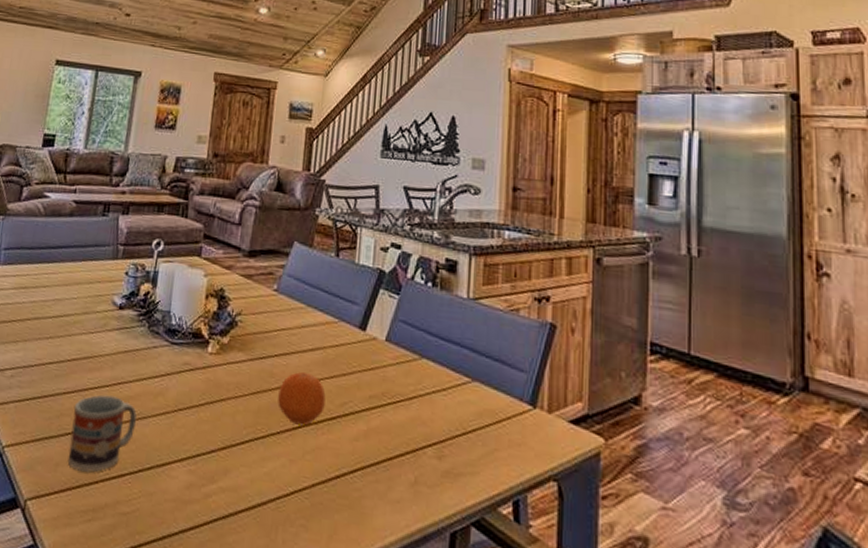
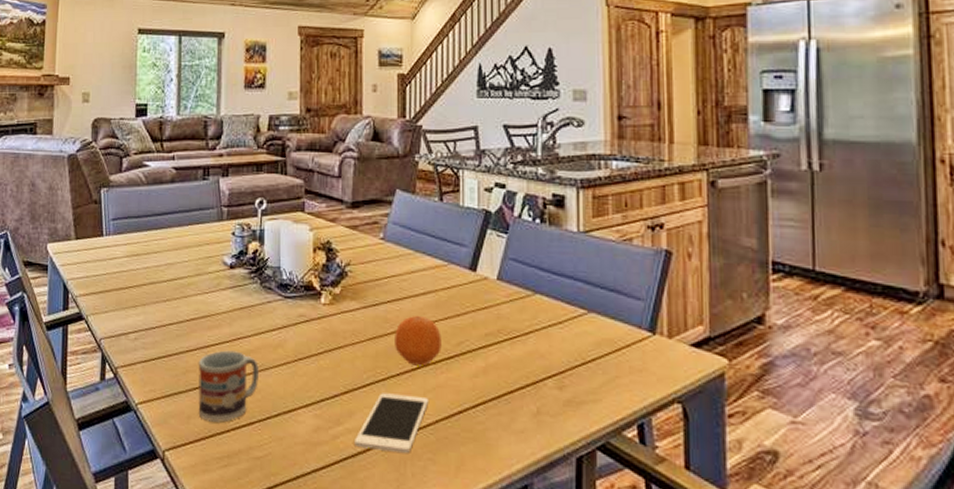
cell phone: none [227,451,308,519] -> present [355,393,429,454]

